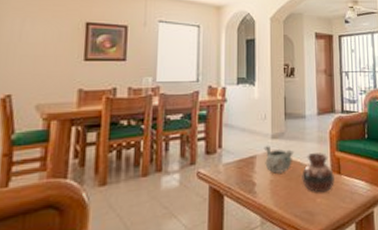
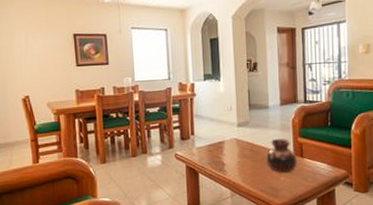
decorative bowl: present [263,146,295,174] -> none [230,133,259,156]

